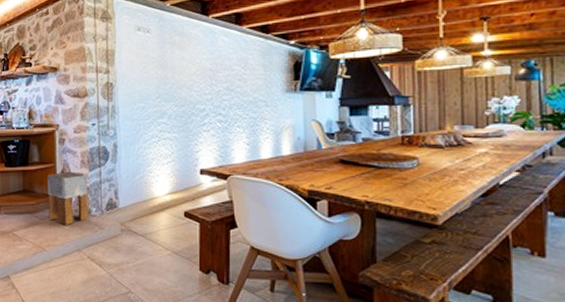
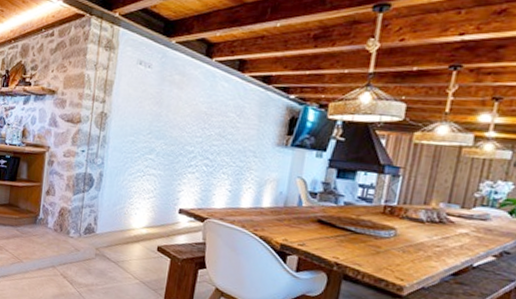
stool: present [47,171,88,225] -> none [29,192,71,242]

